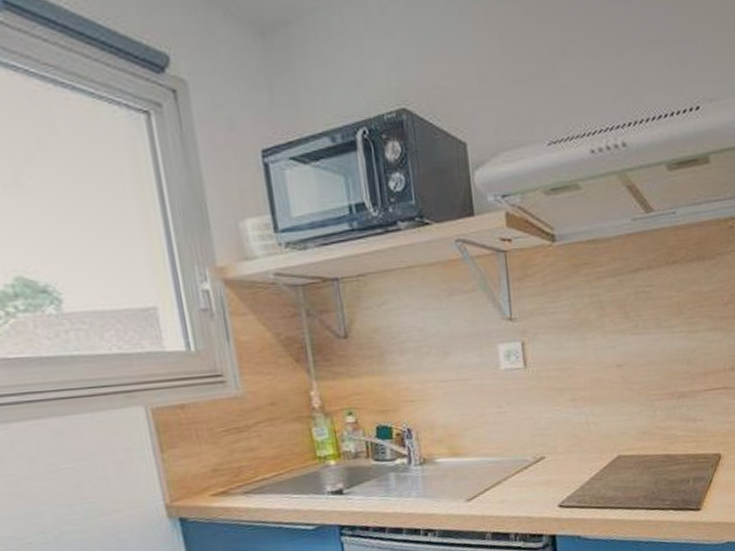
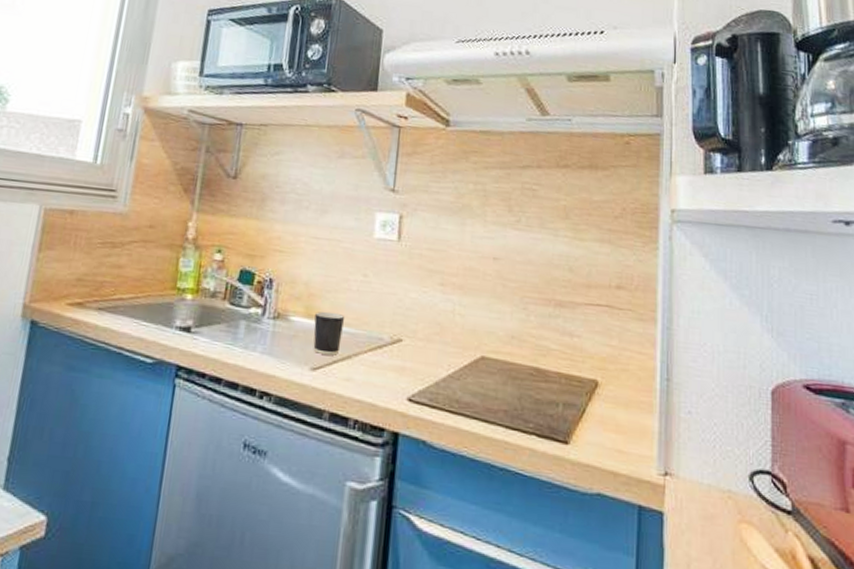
mug: none [459,446,490,486] -> present [313,311,346,355]

